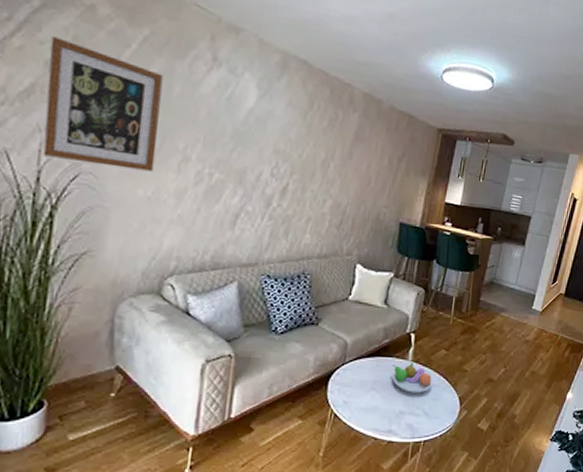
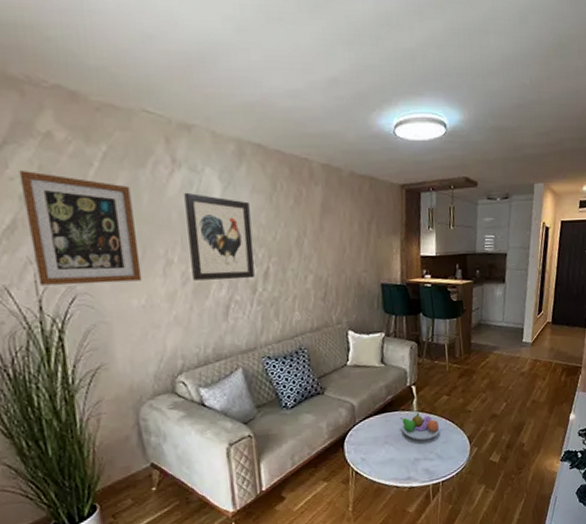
wall art: none [207,92,282,192] -> present [184,192,255,281]

